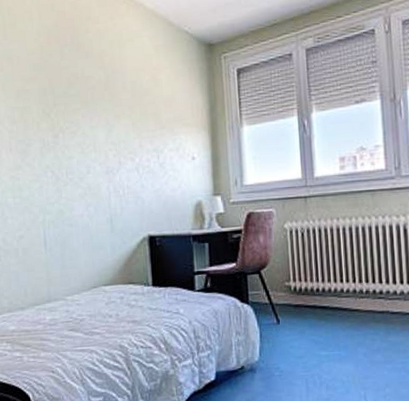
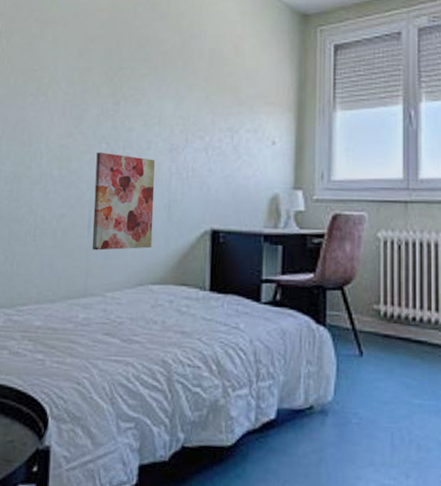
wall art: none [44,179,101,263] -> present [91,152,155,251]

